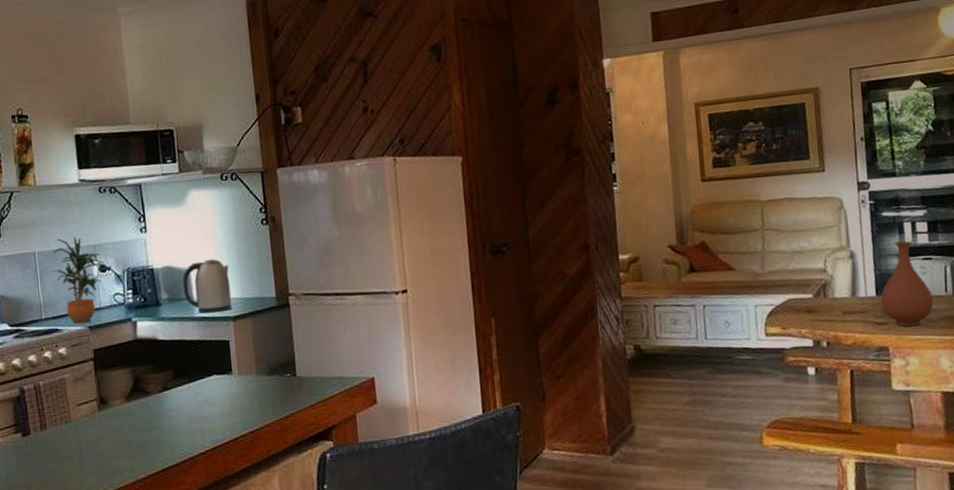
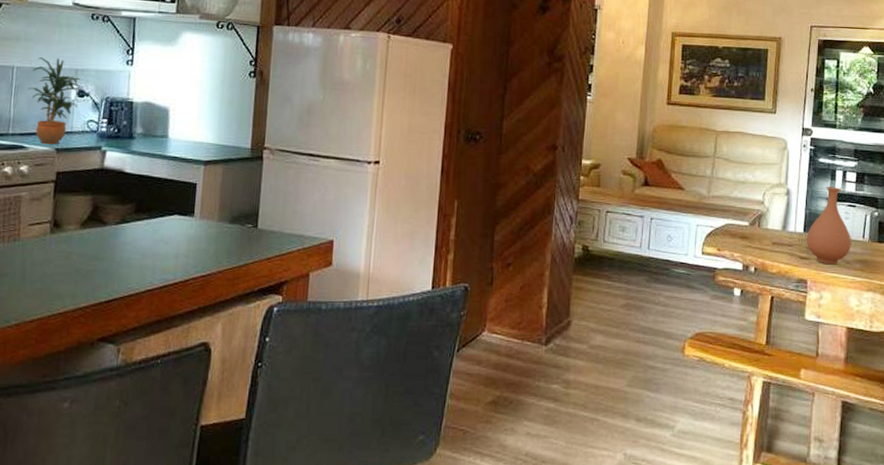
kettle: present [182,259,232,314] -> none [159,101,210,155]

